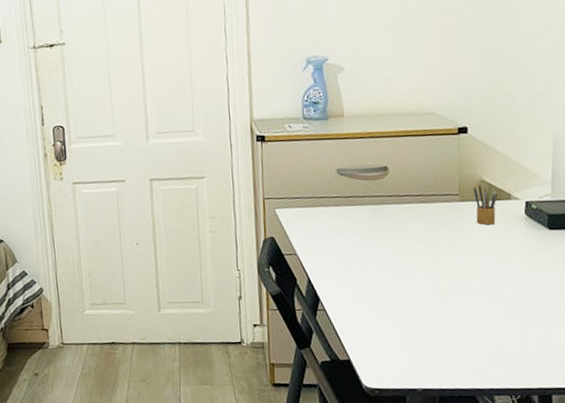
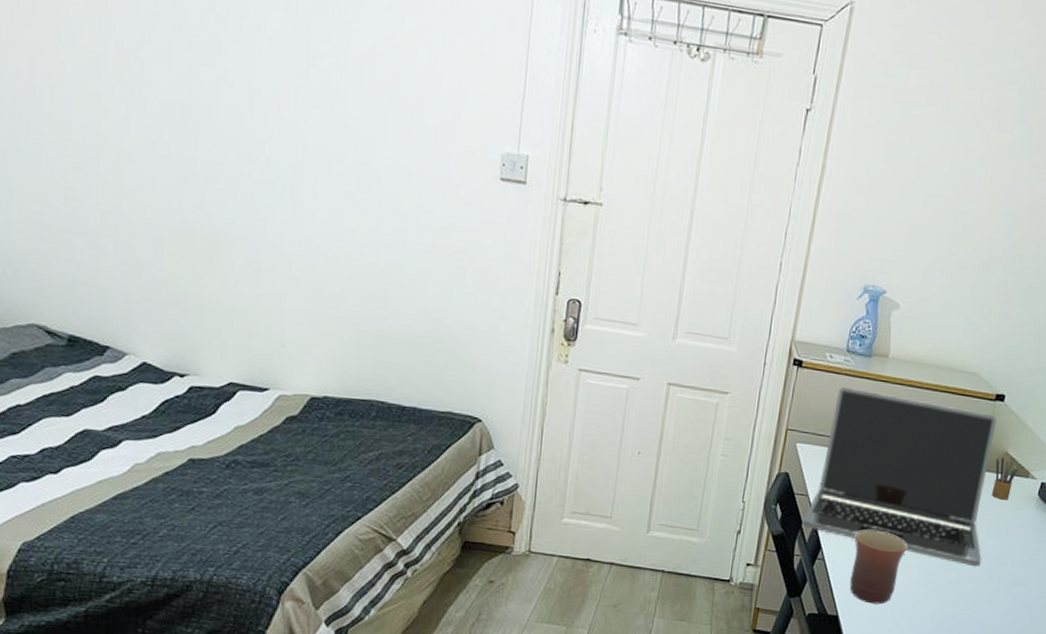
laptop: none [296,147,481,294] -> present [802,387,997,567]
mug: none [349,275,404,344] -> present [849,530,908,605]

